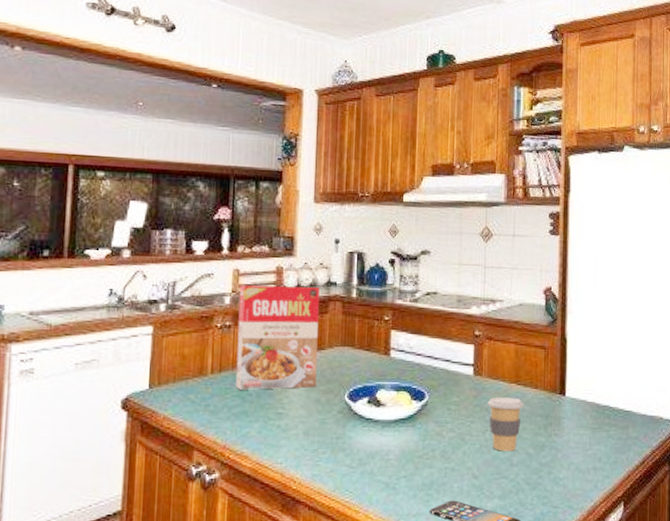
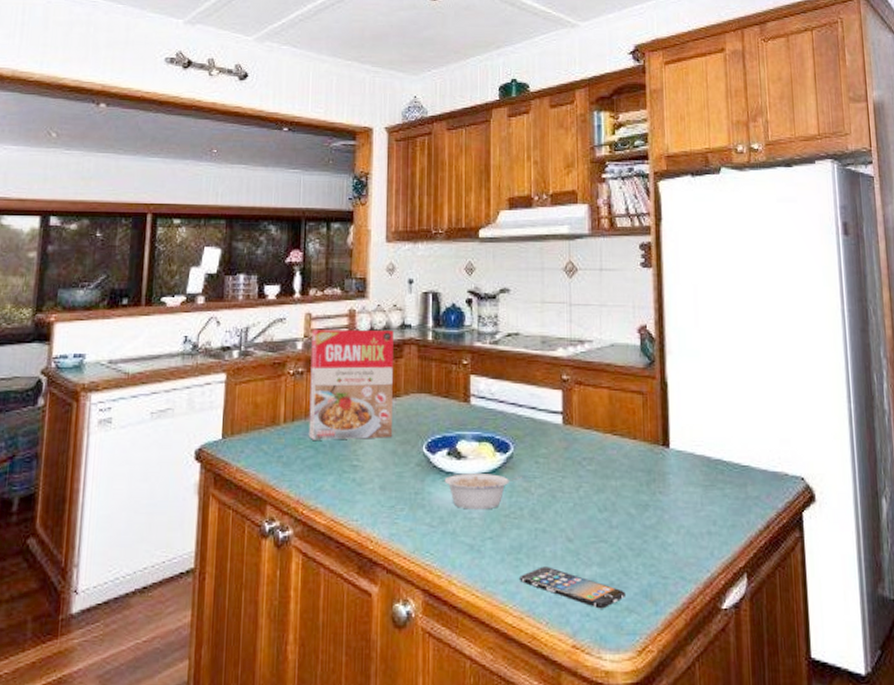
legume: none [364,420,436,452] -> present [444,473,523,510]
coffee cup: present [487,397,524,451] -> none [579,449,622,511]

